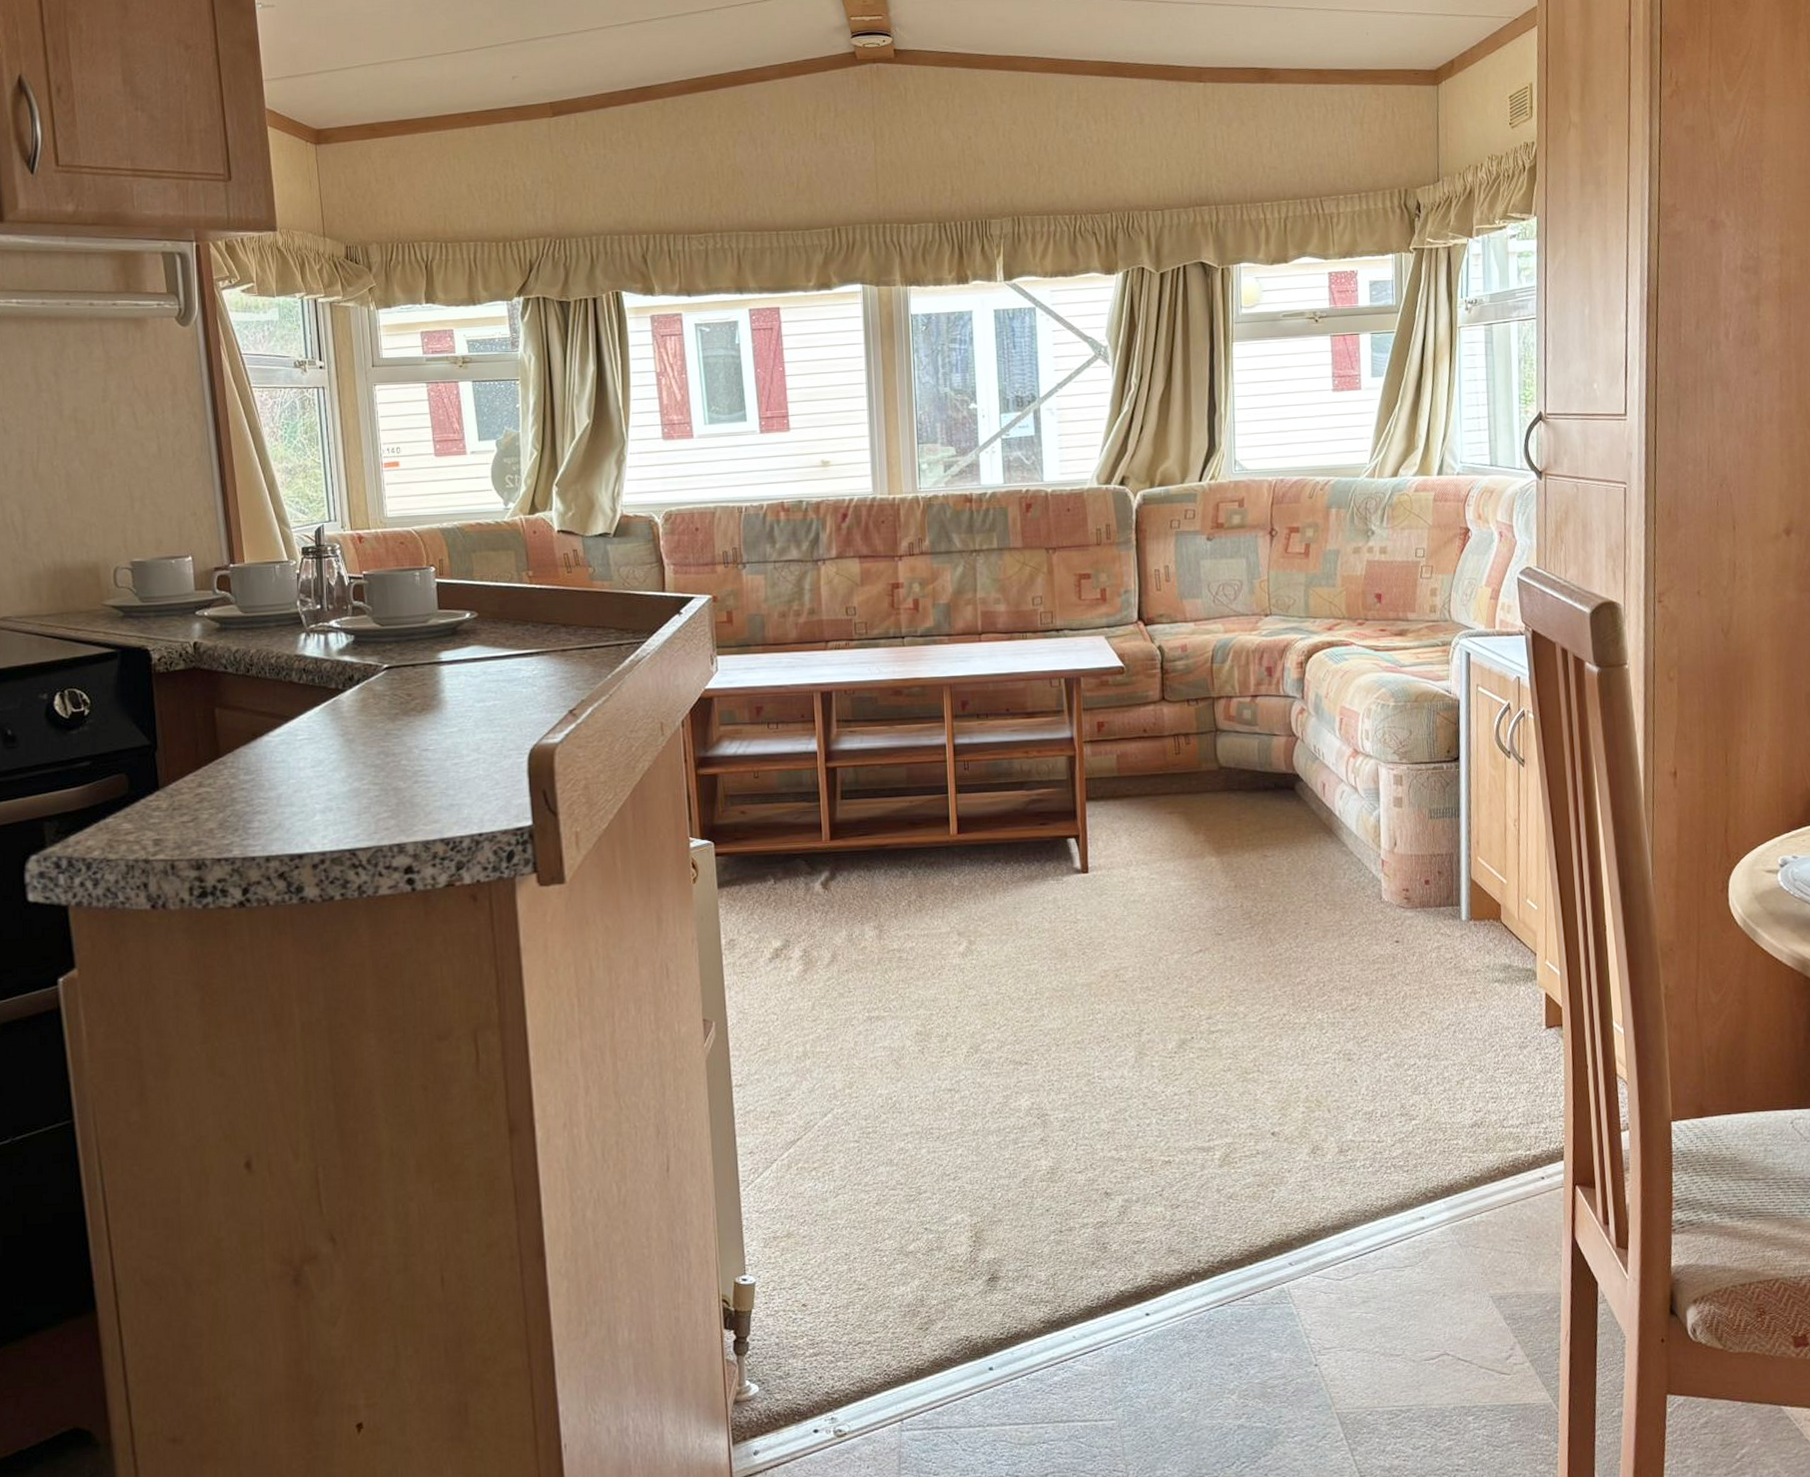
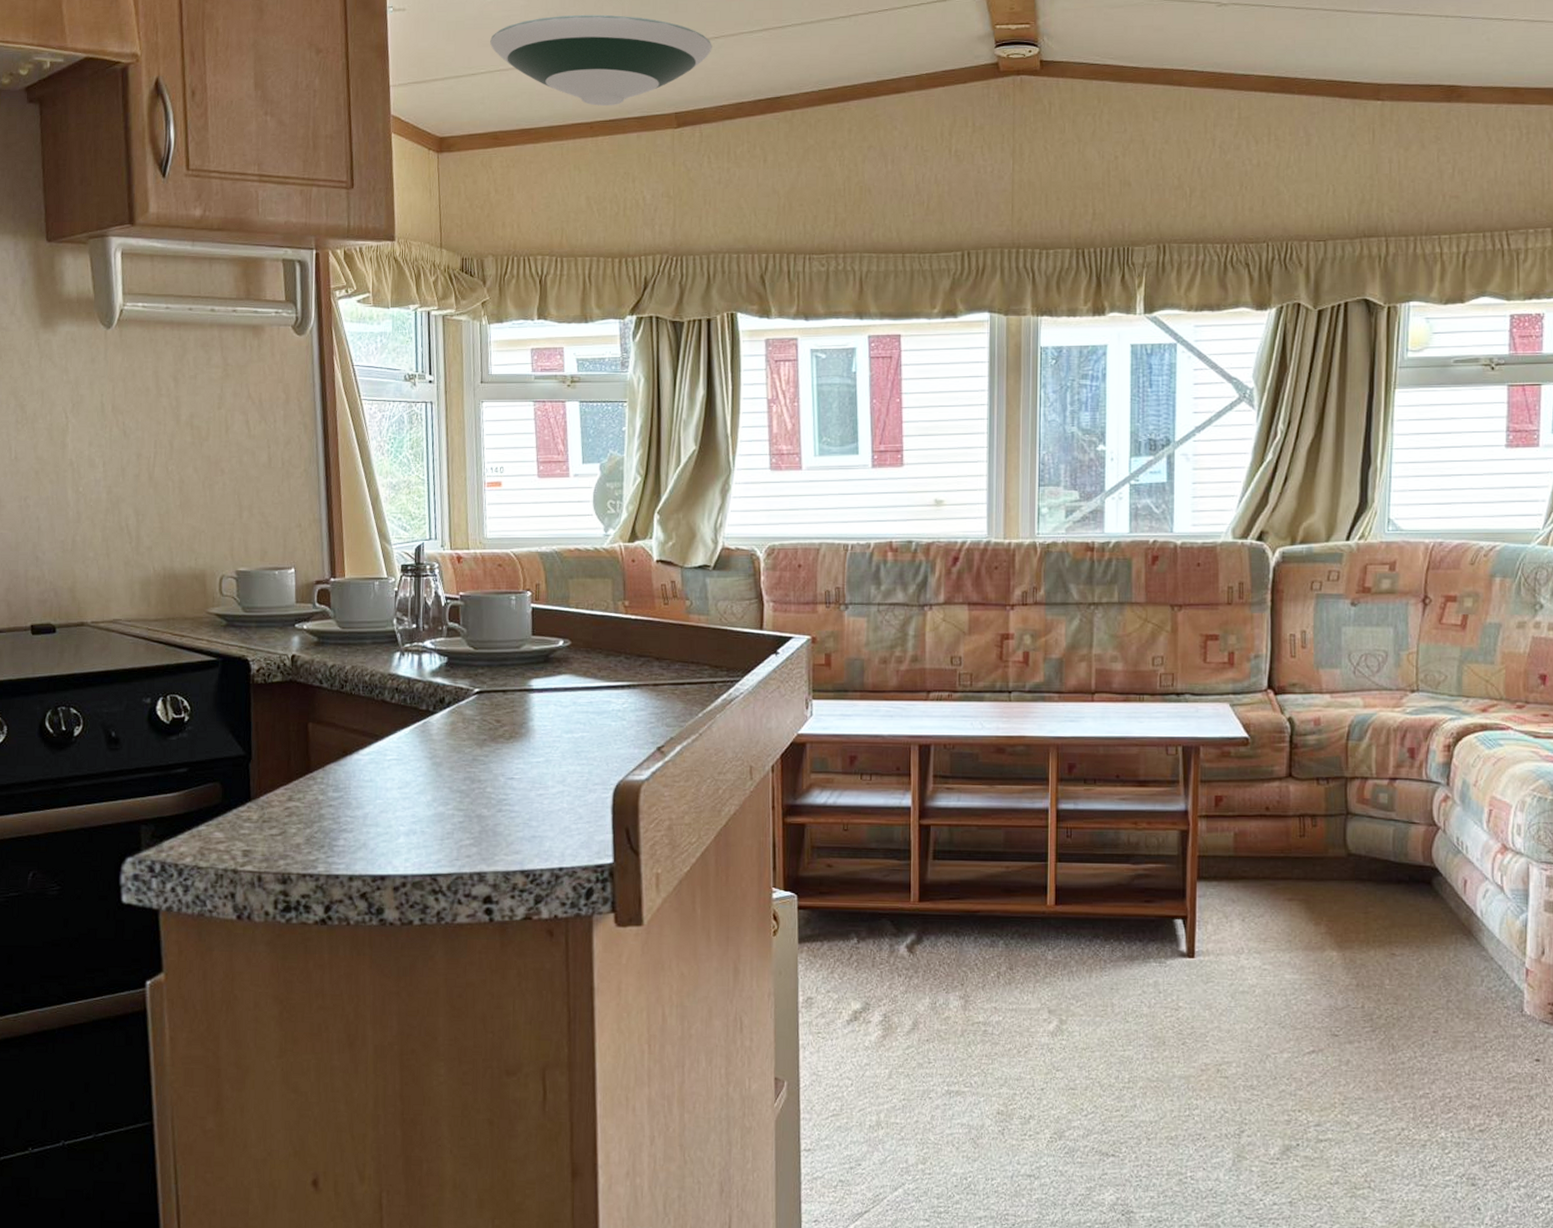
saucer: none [362,9,582,97] -> present [490,14,712,106]

